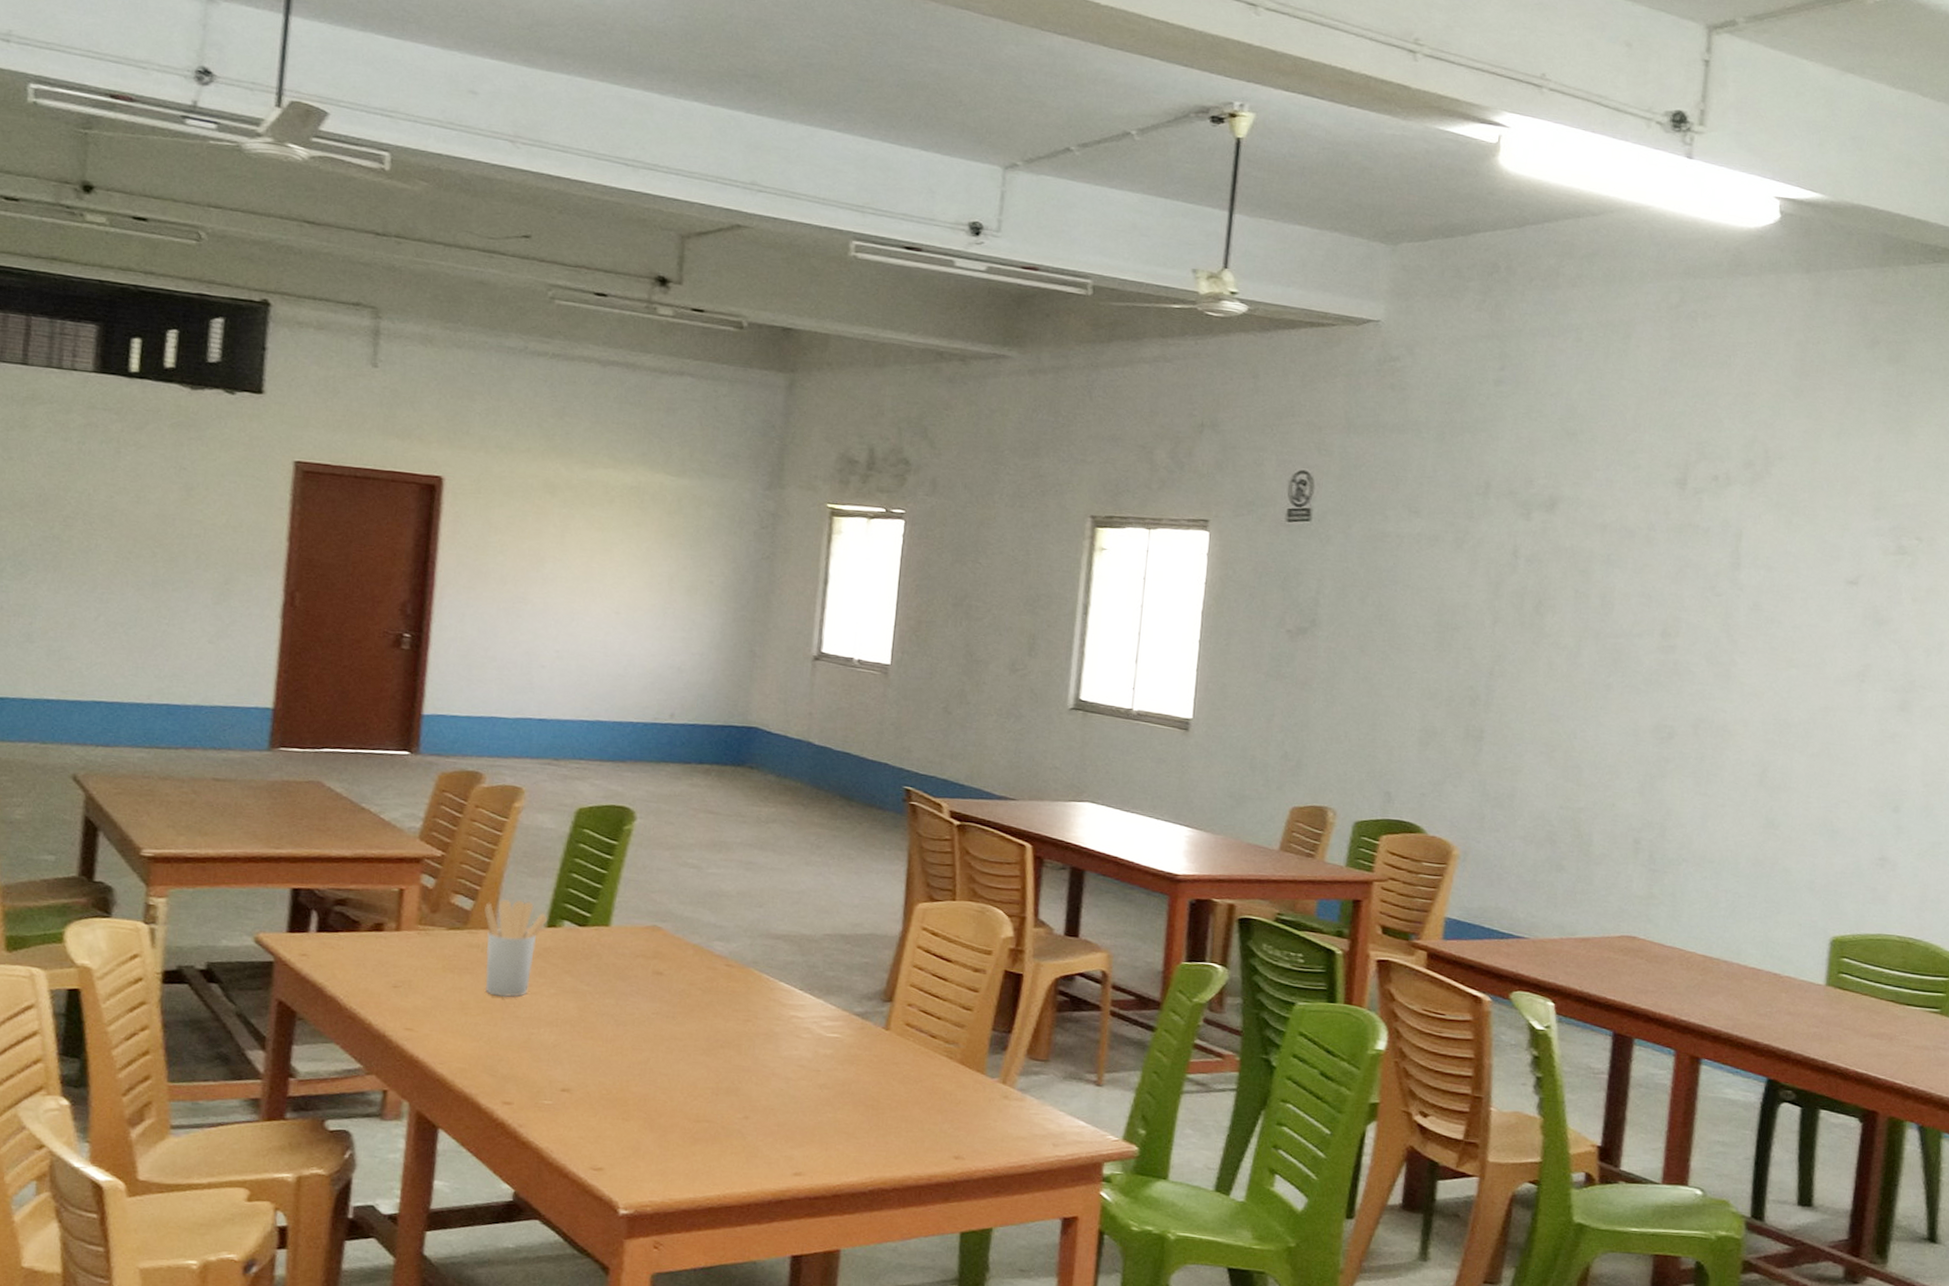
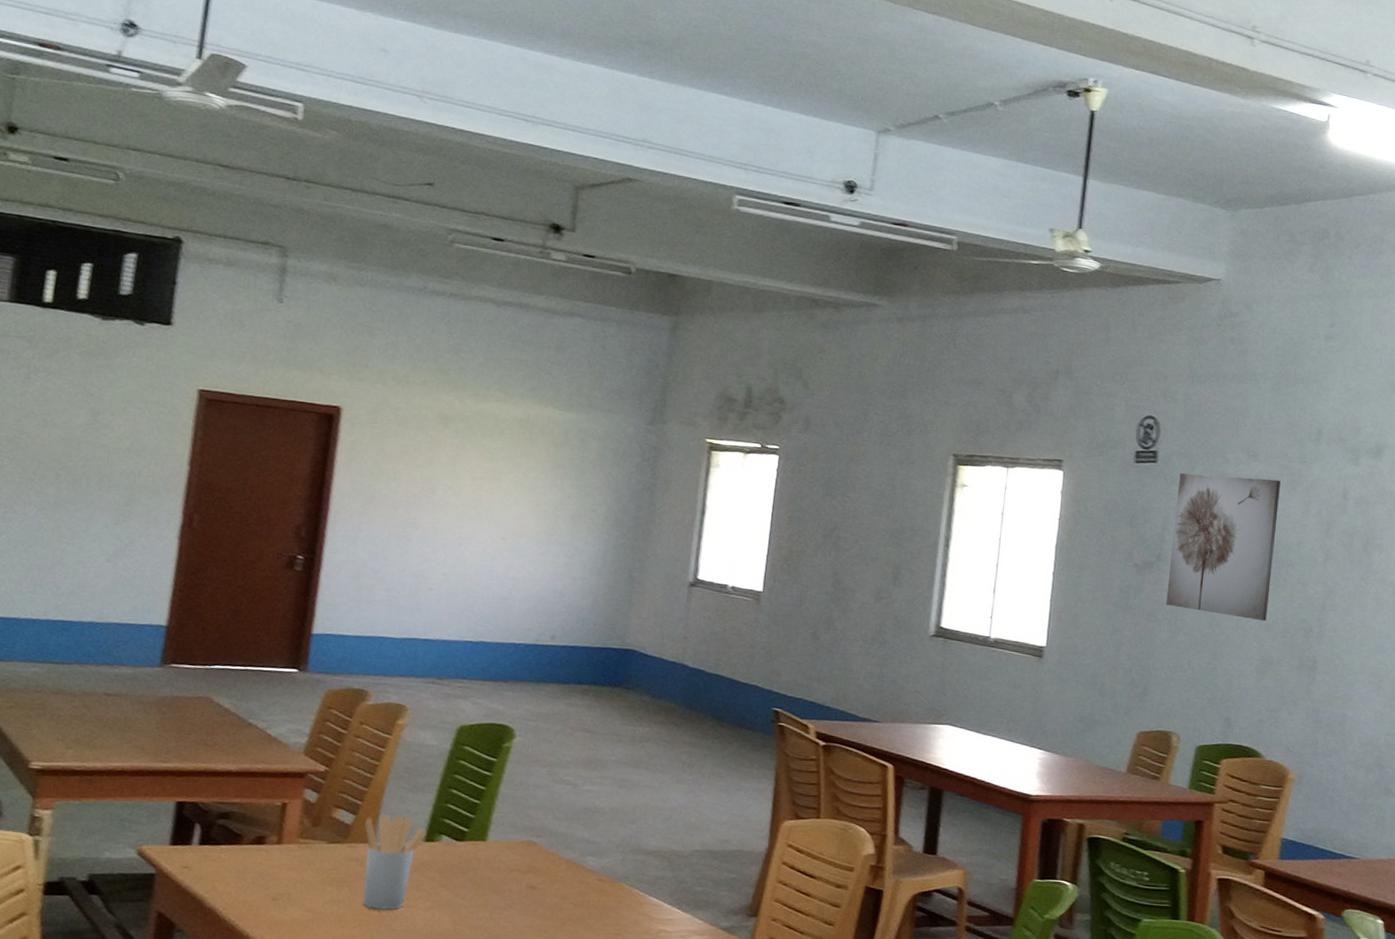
wall art: none [1321,532,1445,689] -> present [1166,473,1281,621]

